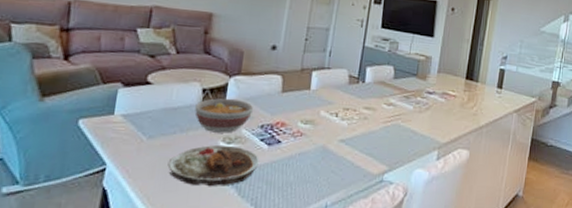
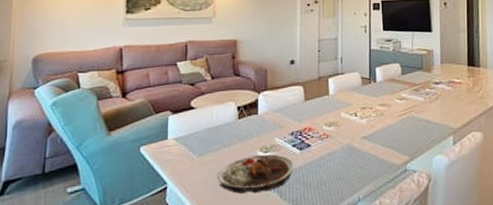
bowl: present [194,98,253,133] -> none [233,112,282,144]

